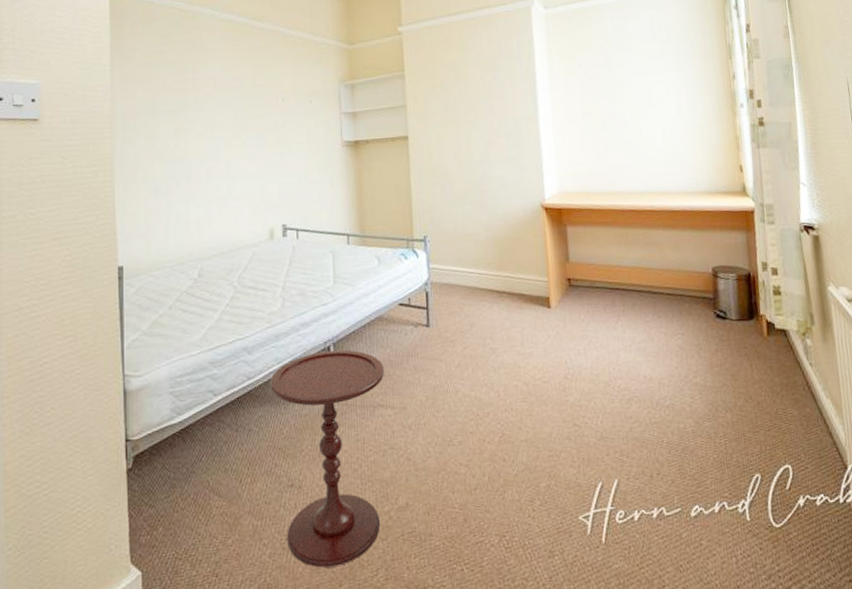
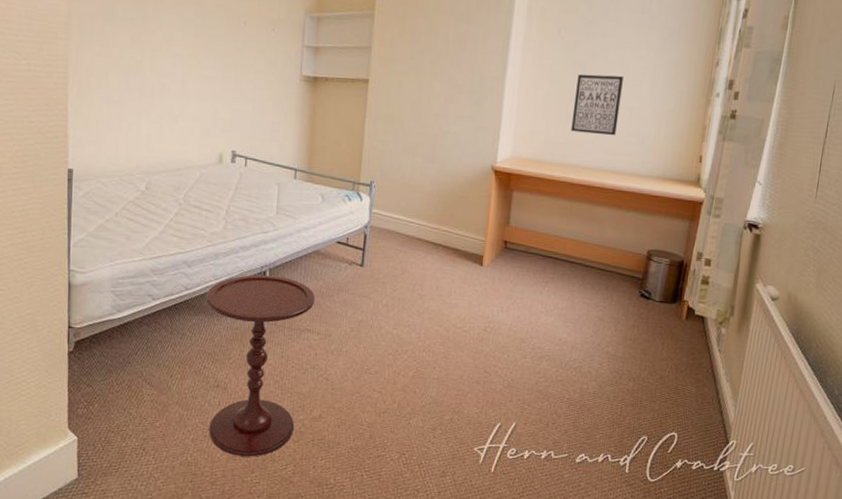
wall art: none [606,100,654,159] -> present [571,74,623,136]

